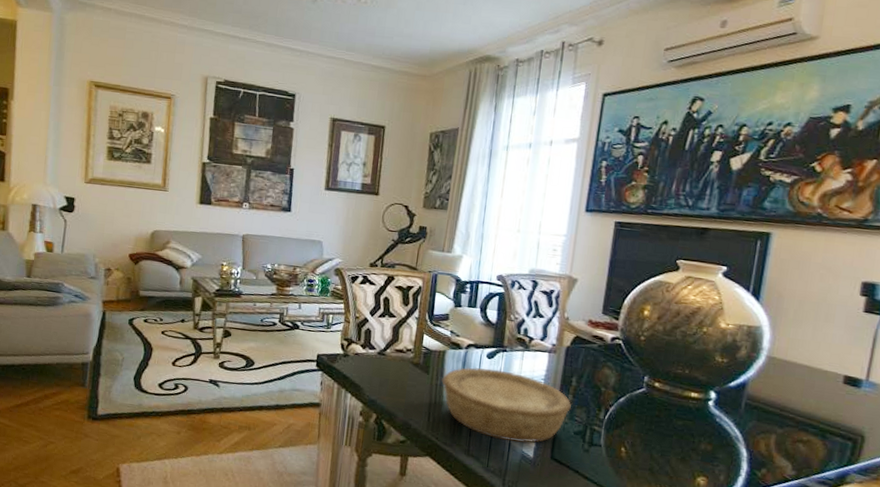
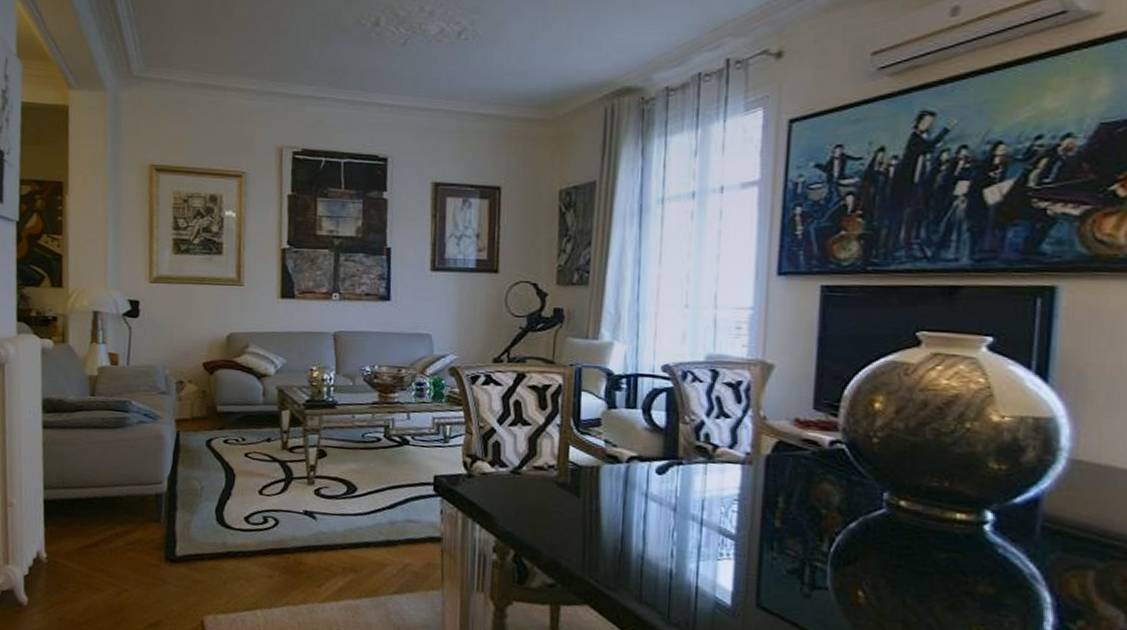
bowl: present [442,367,571,444] -> none [597,486,780,587]

